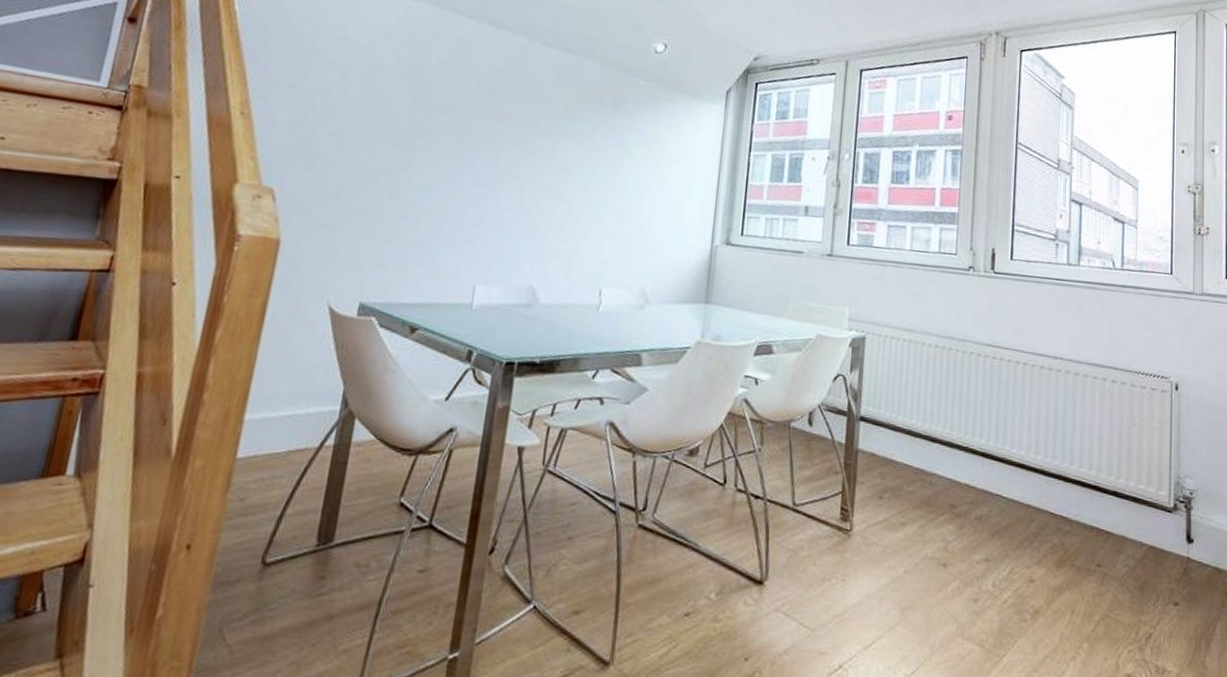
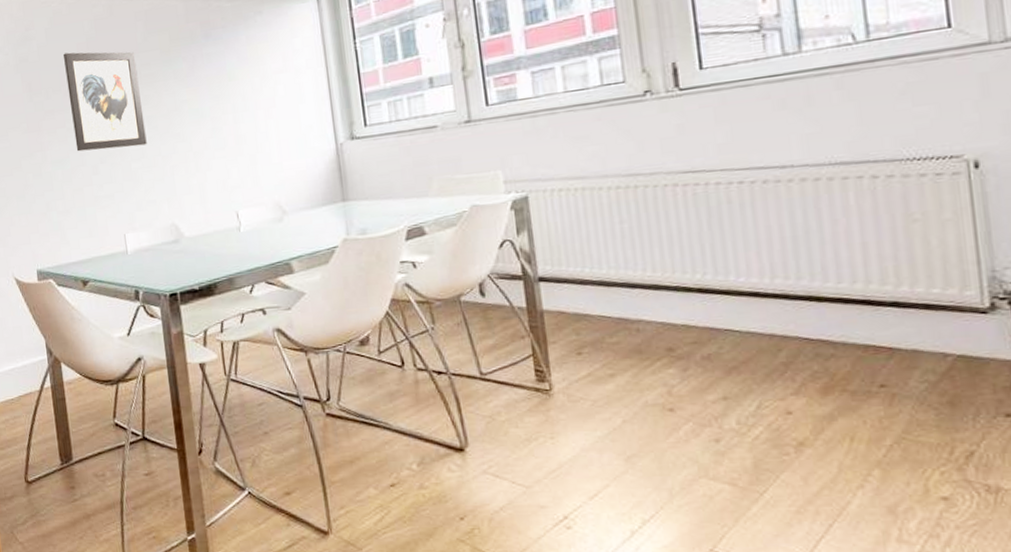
wall art: none [447,77,539,196] -> present [63,52,147,152]

